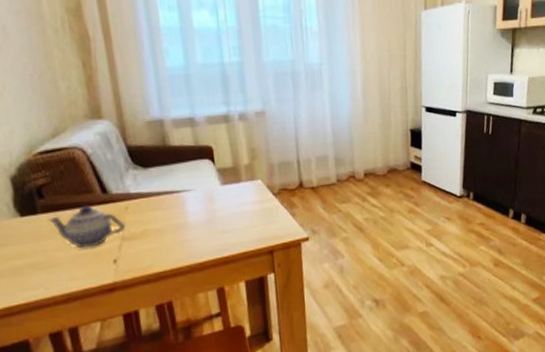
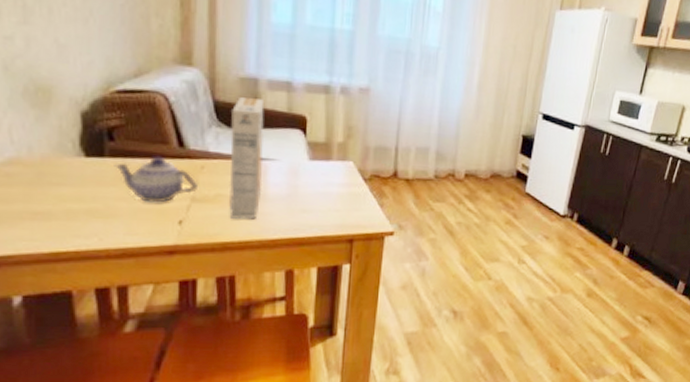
cereal box: none [144,138,184,250] -> present [229,97,265,219]

